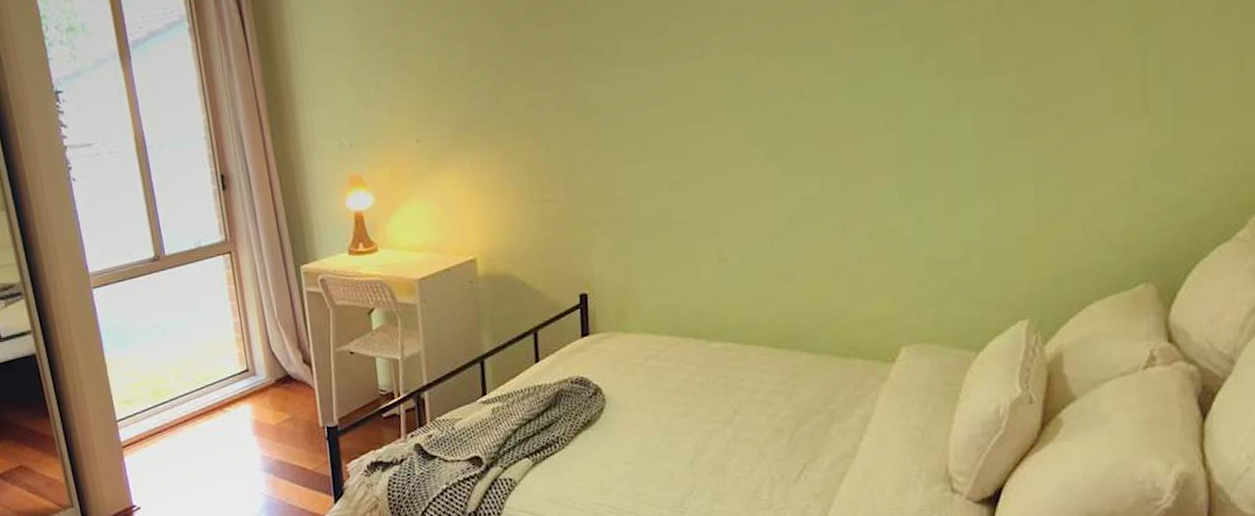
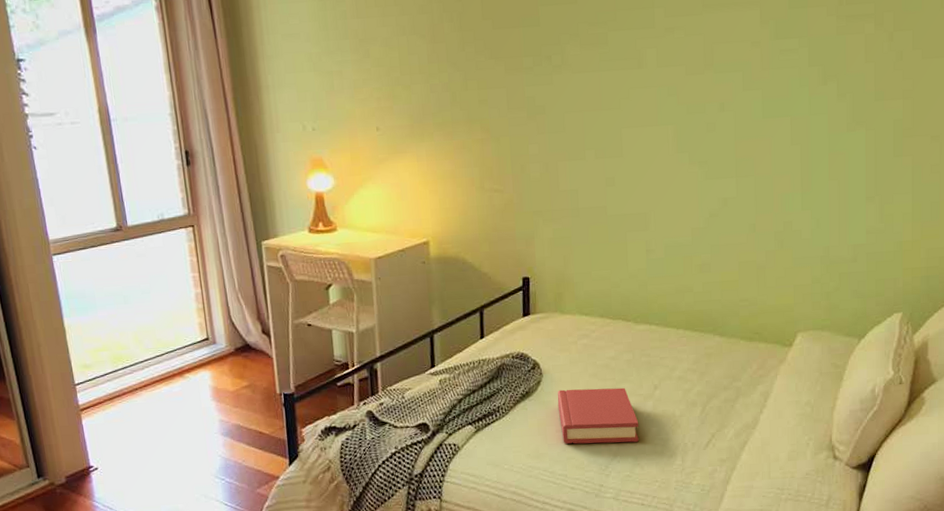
hardback book: none [623,413,718,478] -> present [557,387,639,444]

